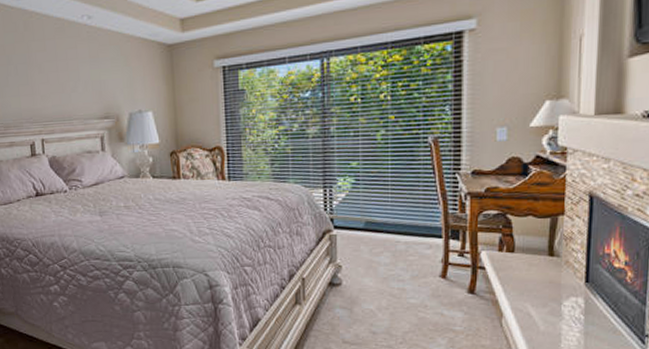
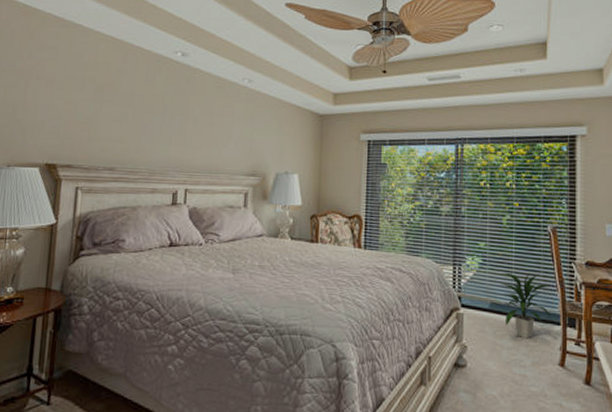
indoor plant: none [376,187,433,254] -> present [501,272,552,339]

